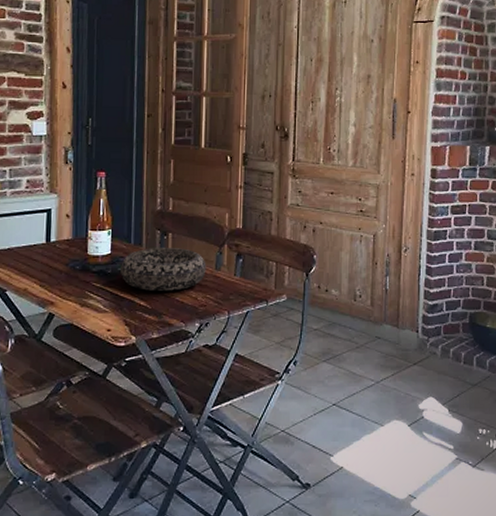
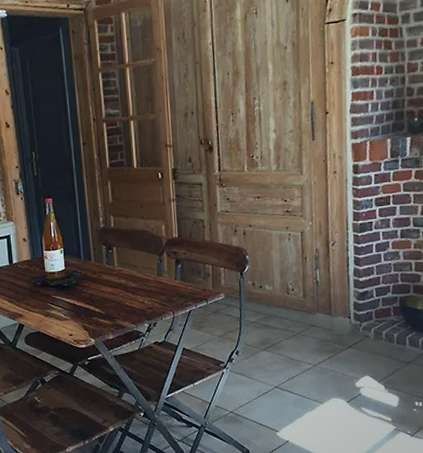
decorative bowl: present [120,248,207,291] -> none [75,259,150,299]

